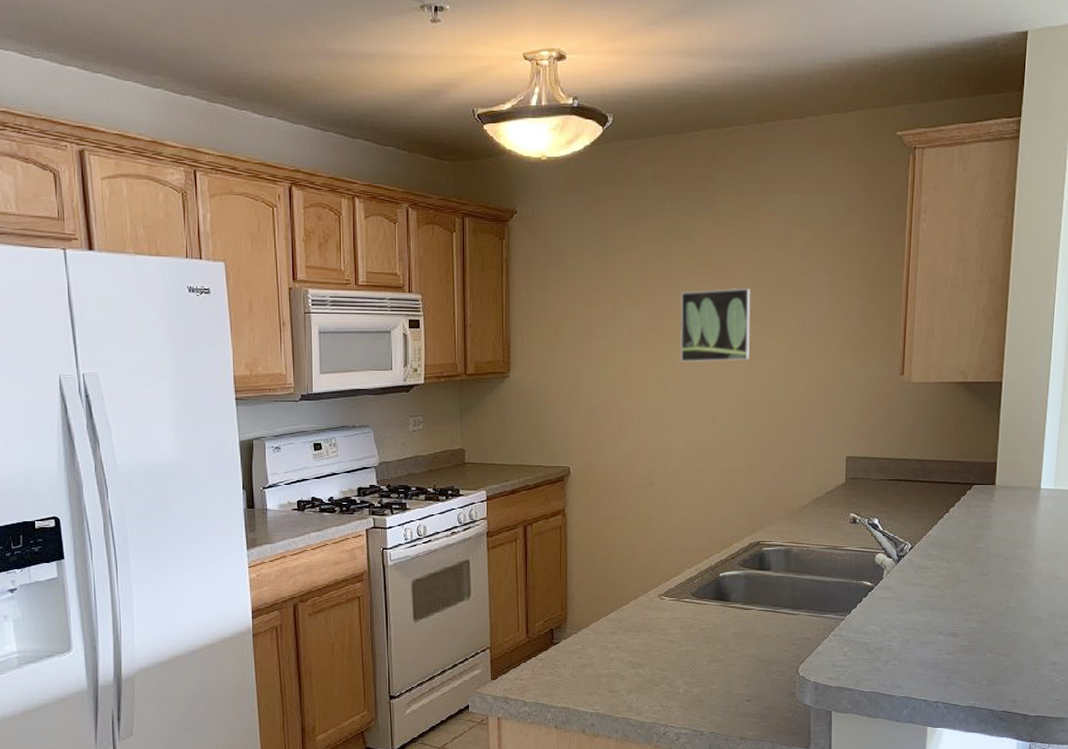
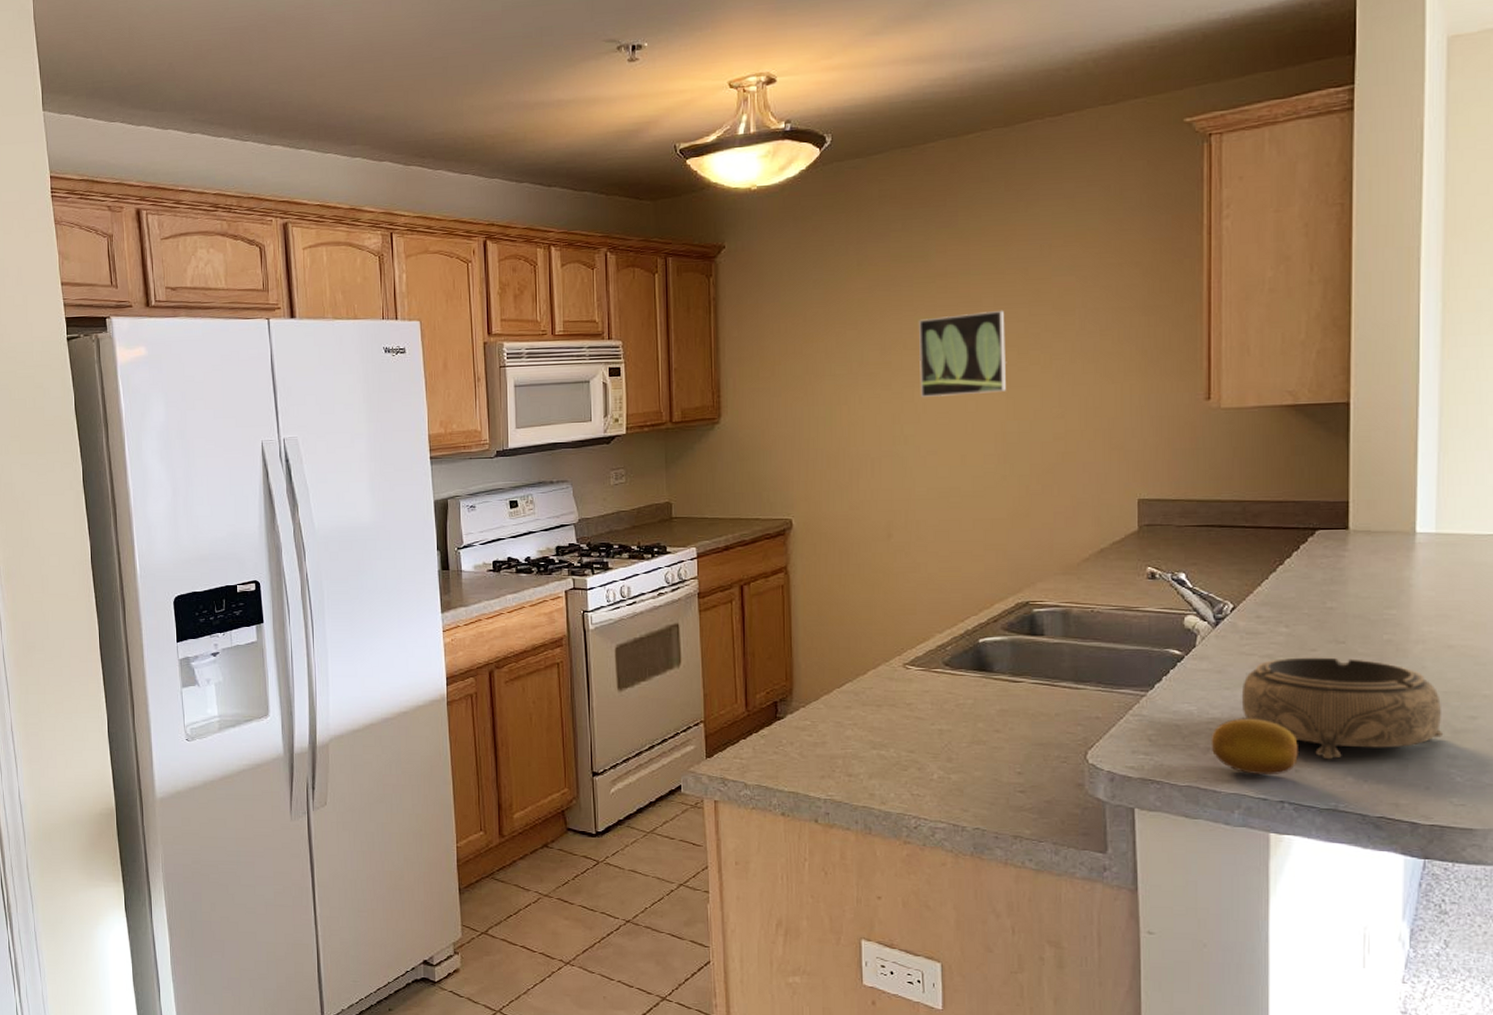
fruit: none [889,637,952,681] -> present [1211,719,1300,775]
decorative bowl: none [913,587,1049,668] -> present [1241,657,1444,760]

